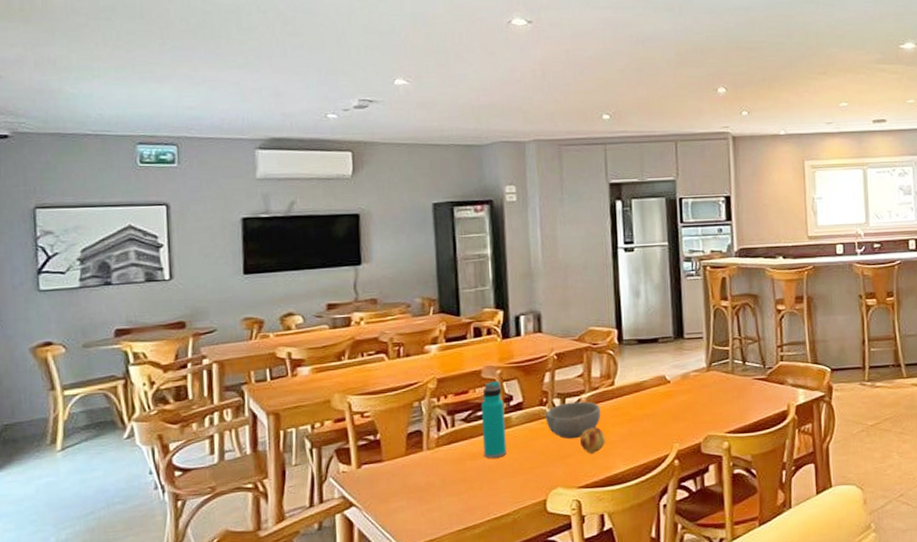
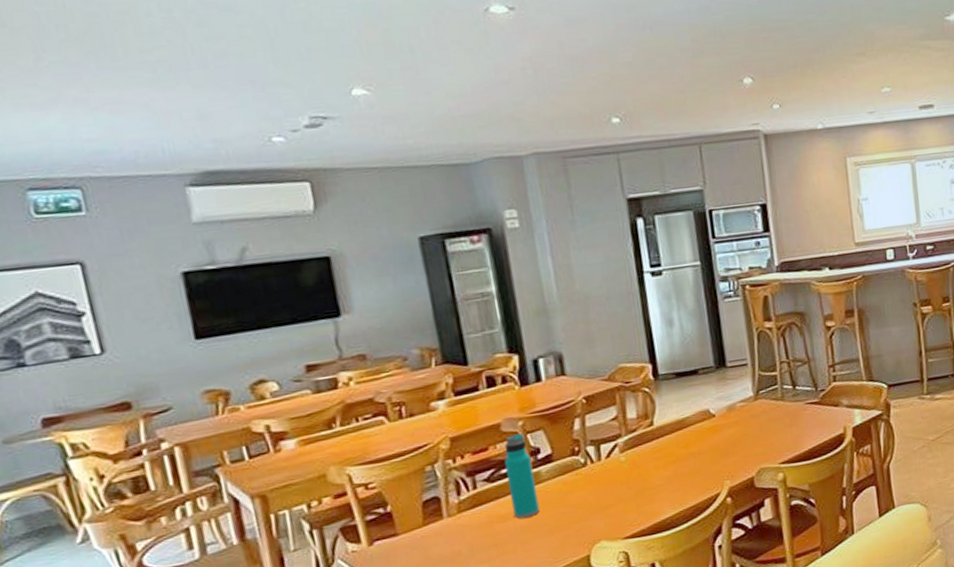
bowl: present [545,401,601,439] -> none [579,445,642,489]
fruit: present [580,427,605,454] -> none [621,472,650,502]

